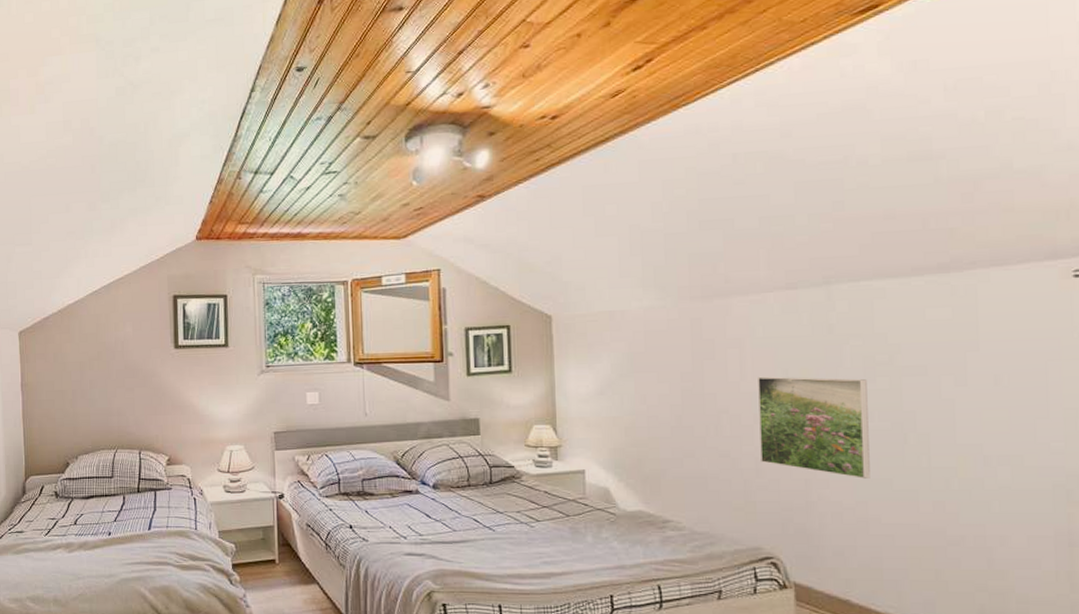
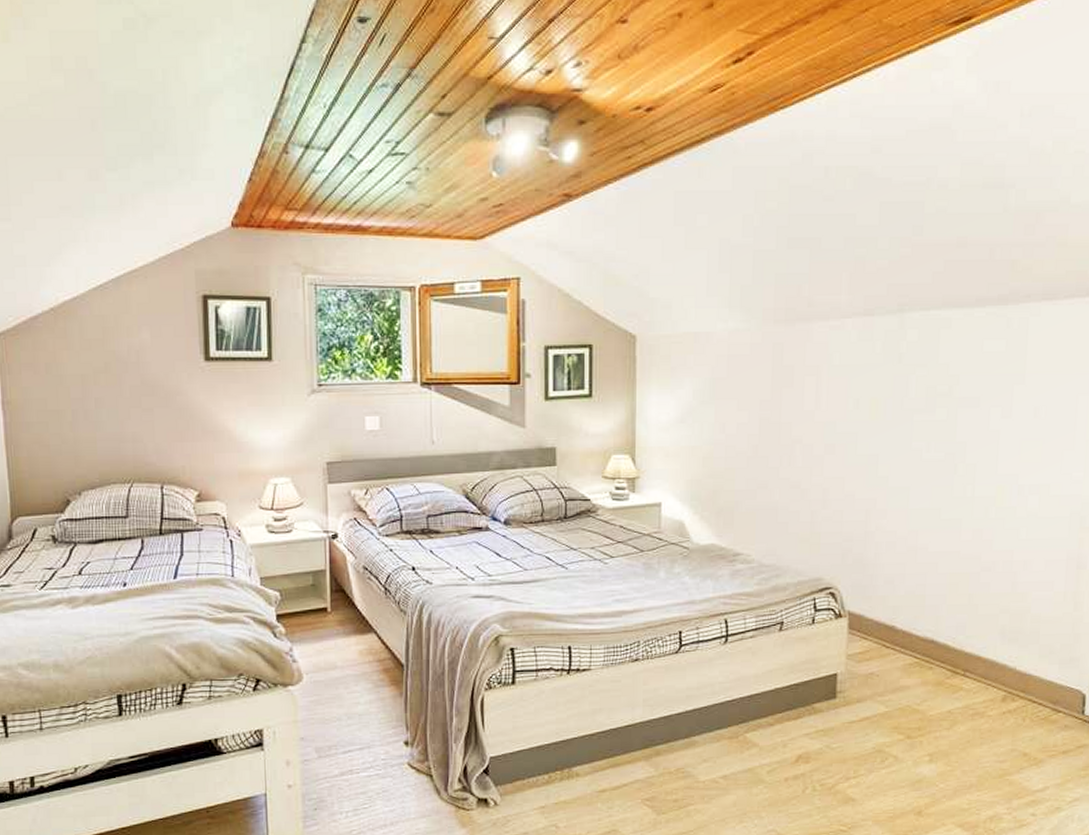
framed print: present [757,376,870,478] -> none [828,405,928,508]

